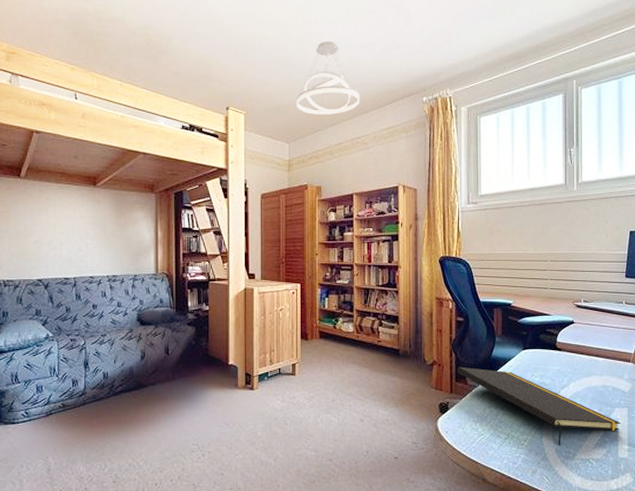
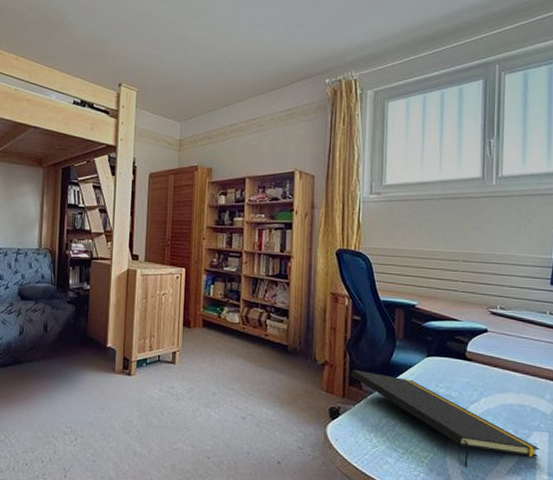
pendant light: present [297,41,360,115] -> none [191,18,258,94]

